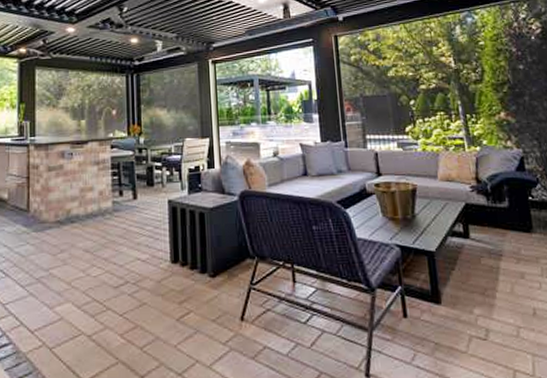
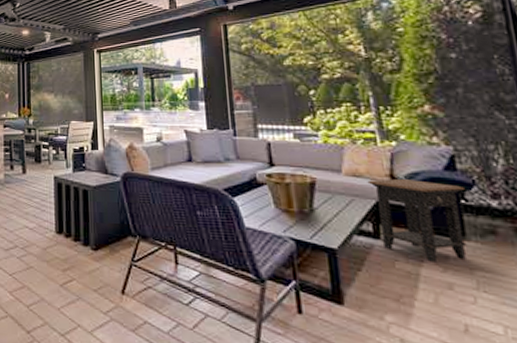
side table: none [458,181,534,255] -> present [367,179,468,262]

